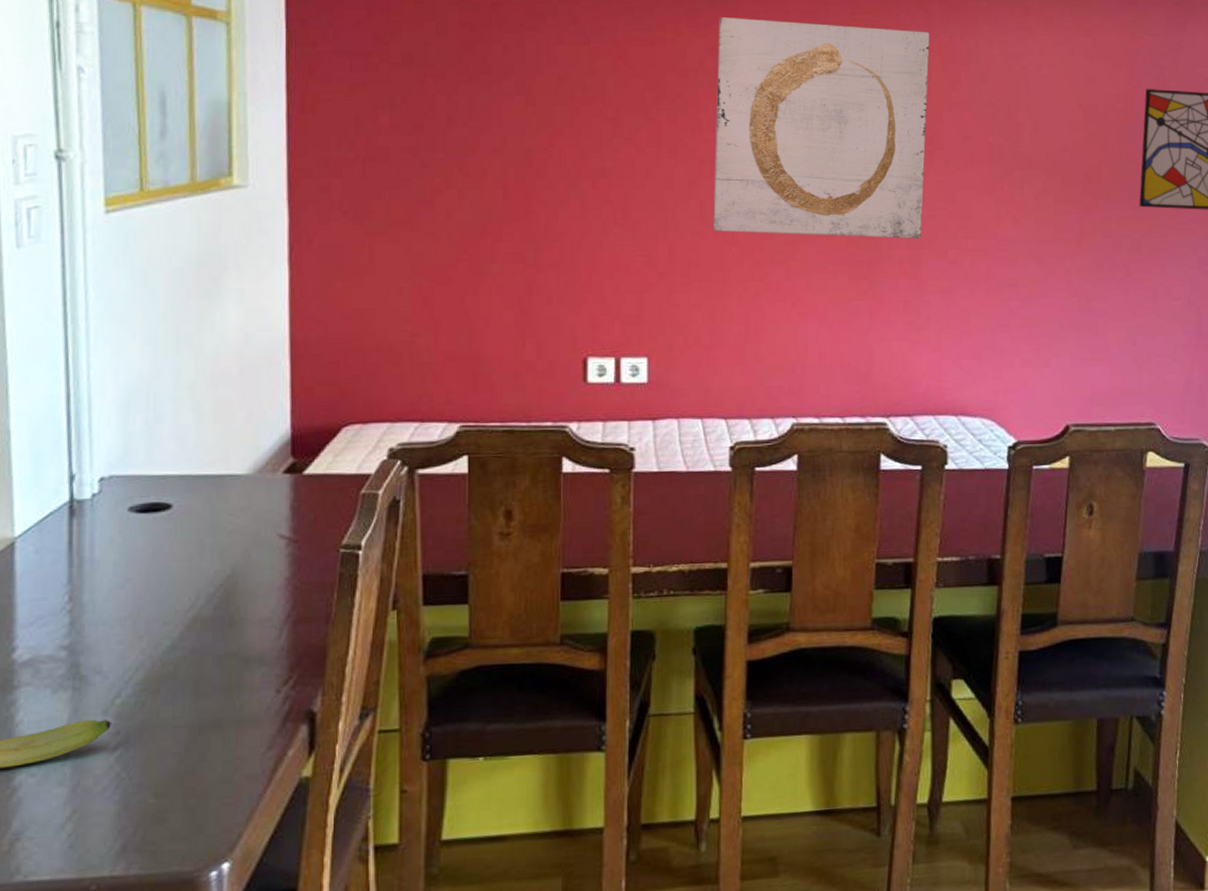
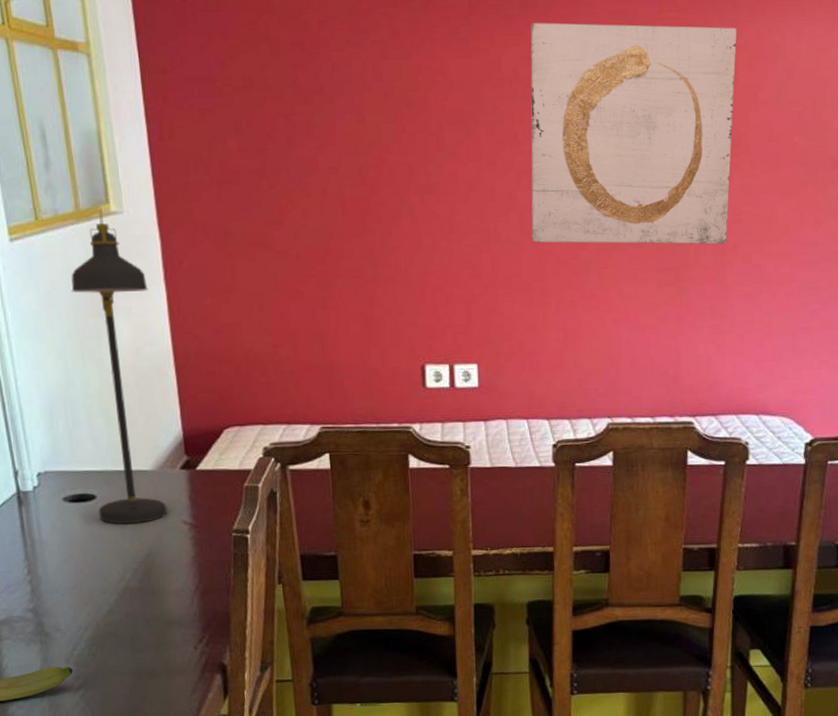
desk lamp: none [173,180,268,540] -> present [70,207,167,525]

